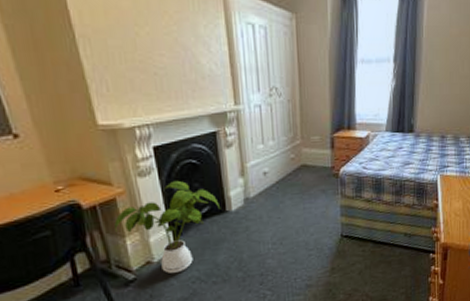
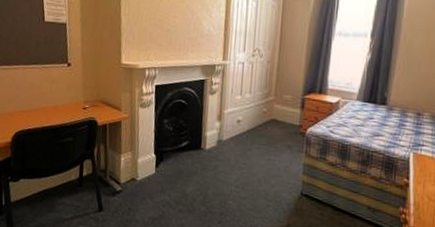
house plant: present [114,180,221,274] -> none [115,115,197,194]

